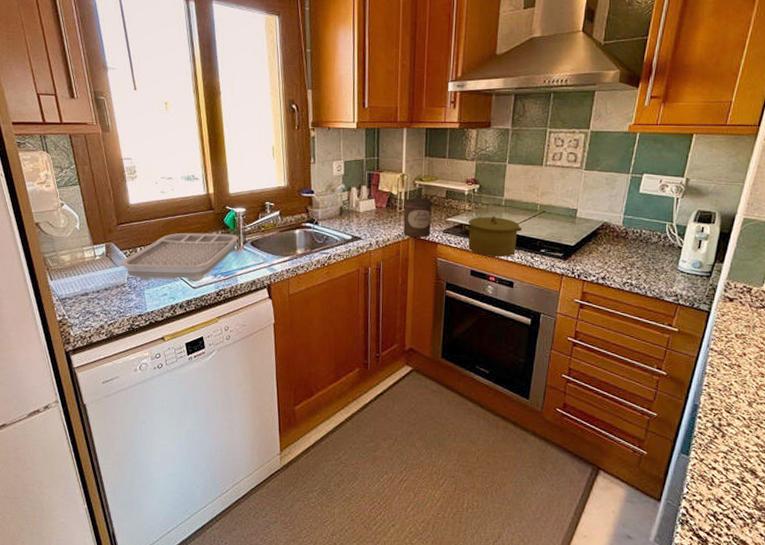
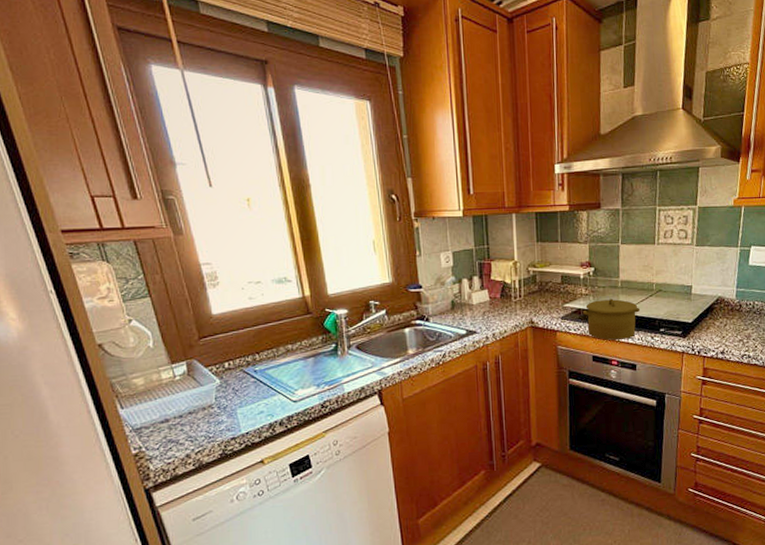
dish rack: present [119,232,239,282] -> none [205,338,343,398]
canister: present [403,193,433,237] -> none [519,281,548,327]

